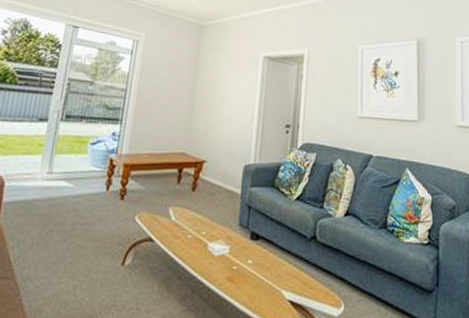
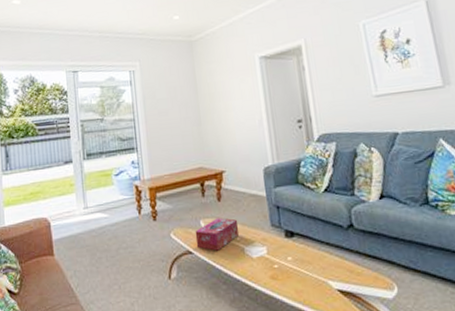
tissue box: none [159,208,208,243] -> present [195,217,240,251]

